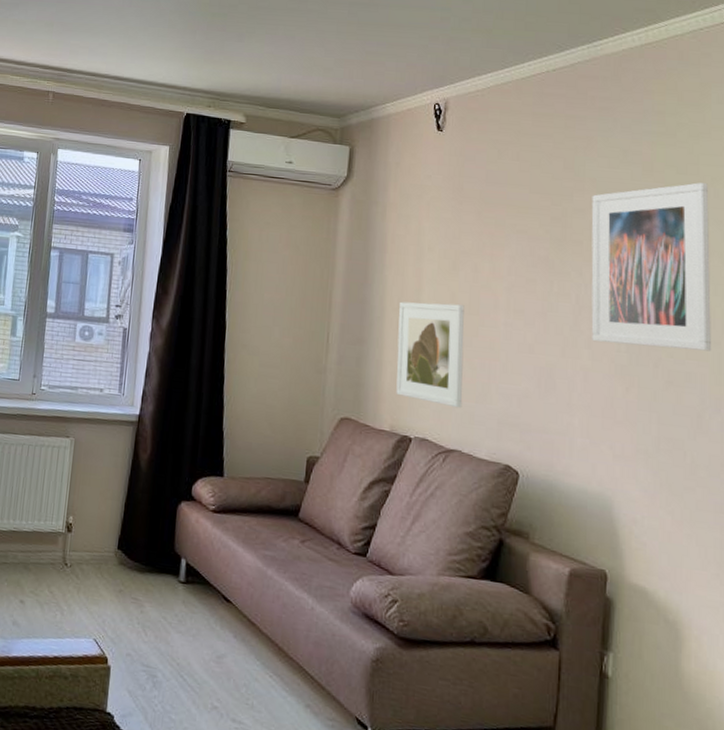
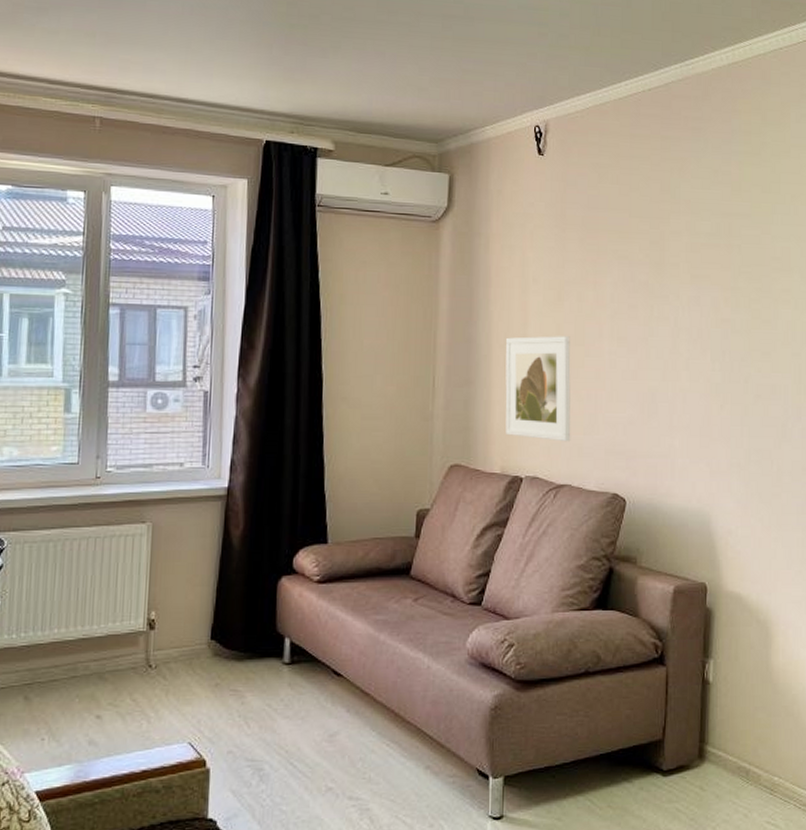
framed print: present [591,182,711,352] -> none [687,201,792,364]

